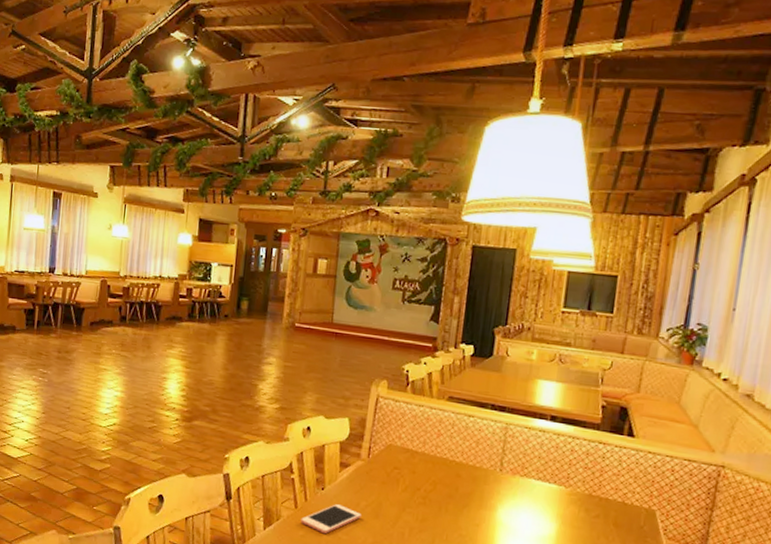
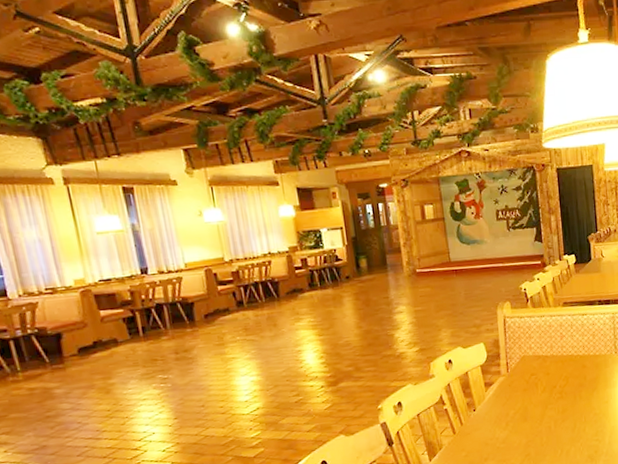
cell phone: present [301,504,362,534] -> none [461,419,513,449]

